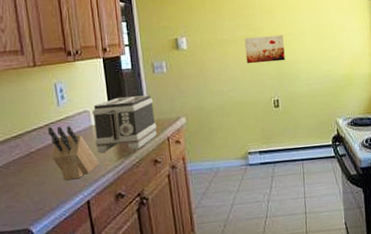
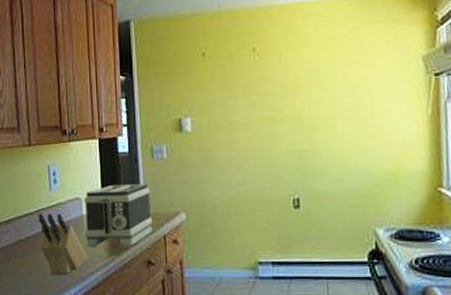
wall art: present [244,35,285,64] -> none [259,117,310,152]

